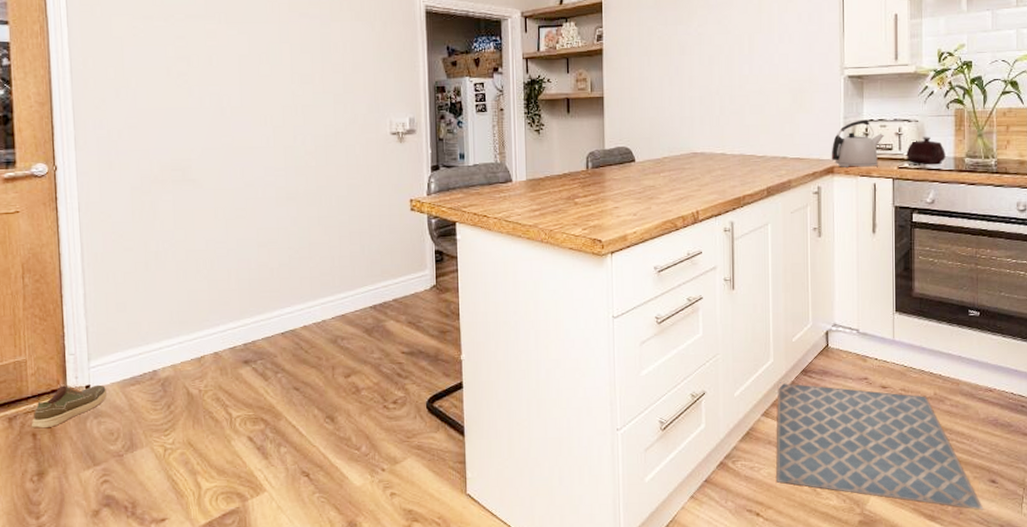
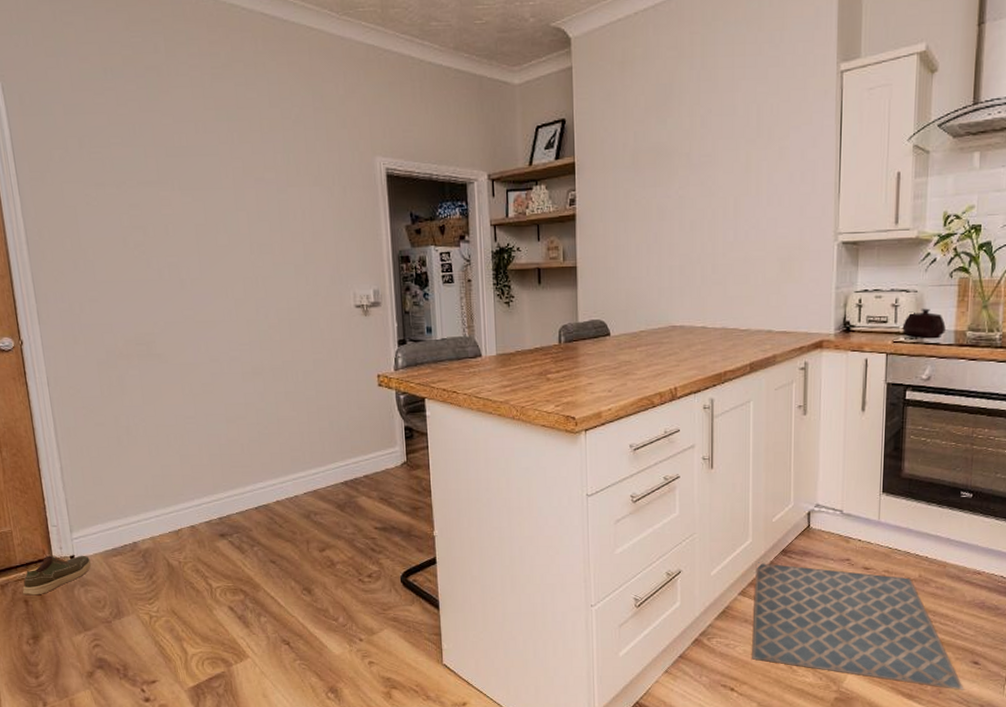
kettle: present [831,119,884,168] -> none [820,290,879,342]

